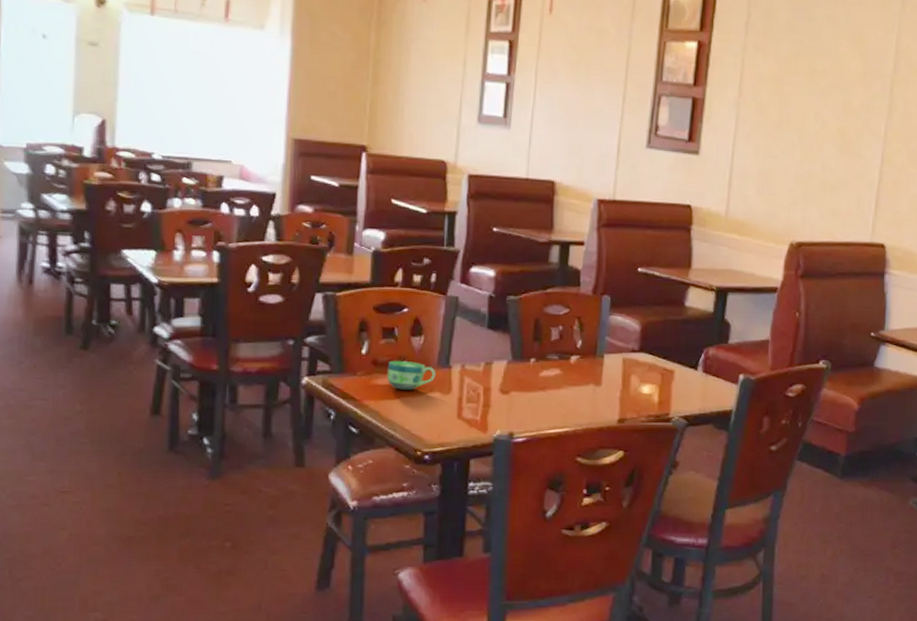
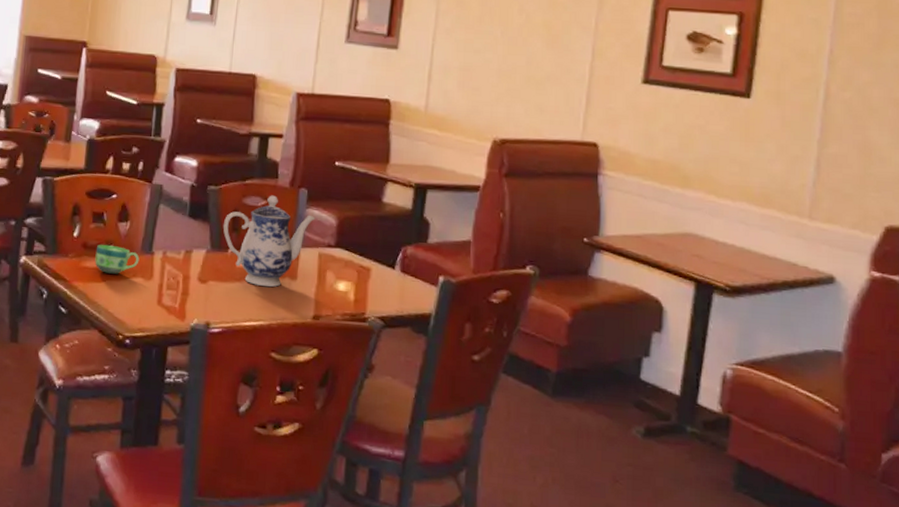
teapot: none [524,303,619,394] -> present [223,195,316,287]

